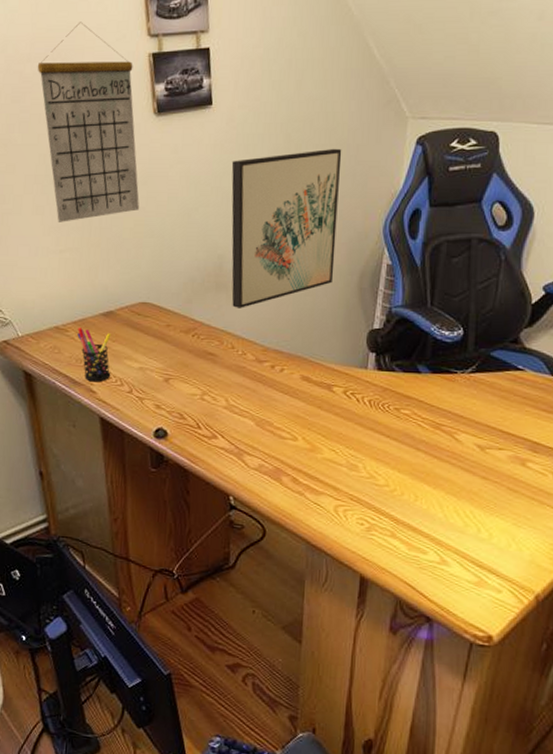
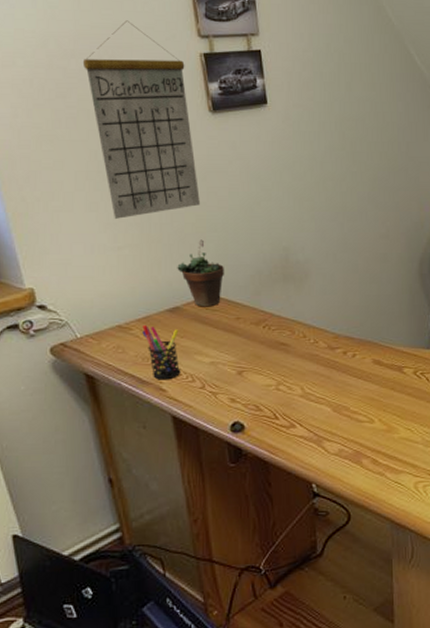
succulent plant: none [113,245,159,313] -> present [177,239,225,307]
wall art: present [231,148,342,308] -> none [290,145,396,298]

